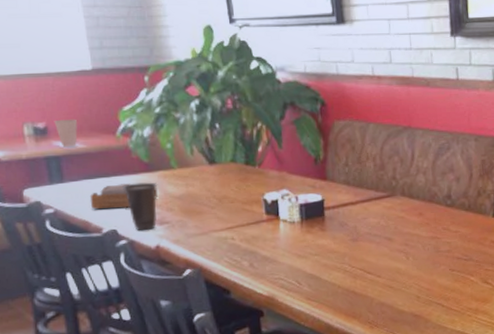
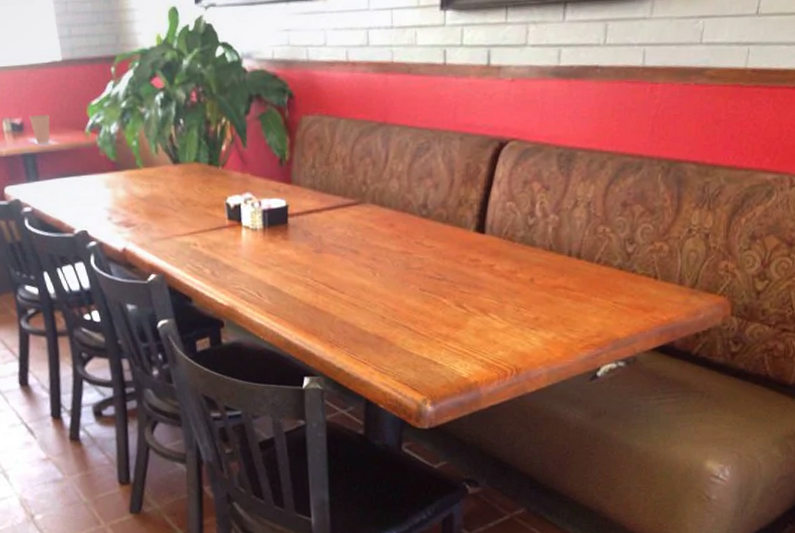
napkin holder: present [89,183,157,210] -> none [62,183,124,210]
cup: present [121,182,158,232] -> none [91,182,124,233]

